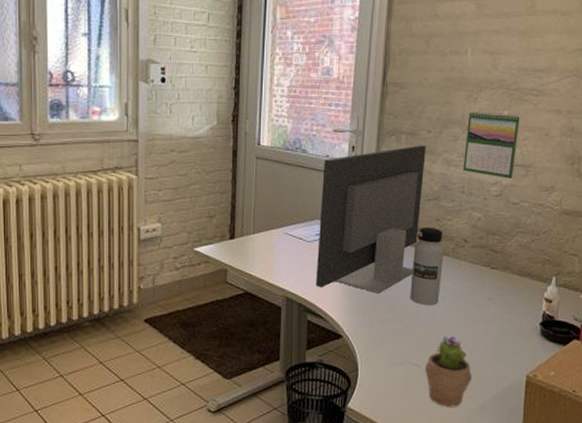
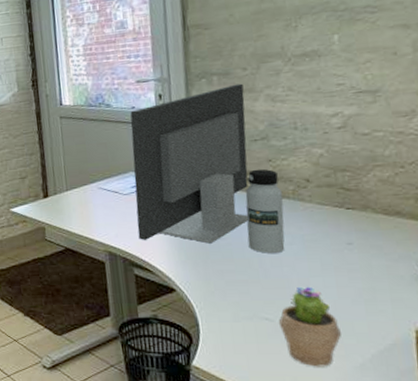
calendar: present [463,111,521,179] -> none [289,36,358,108]

